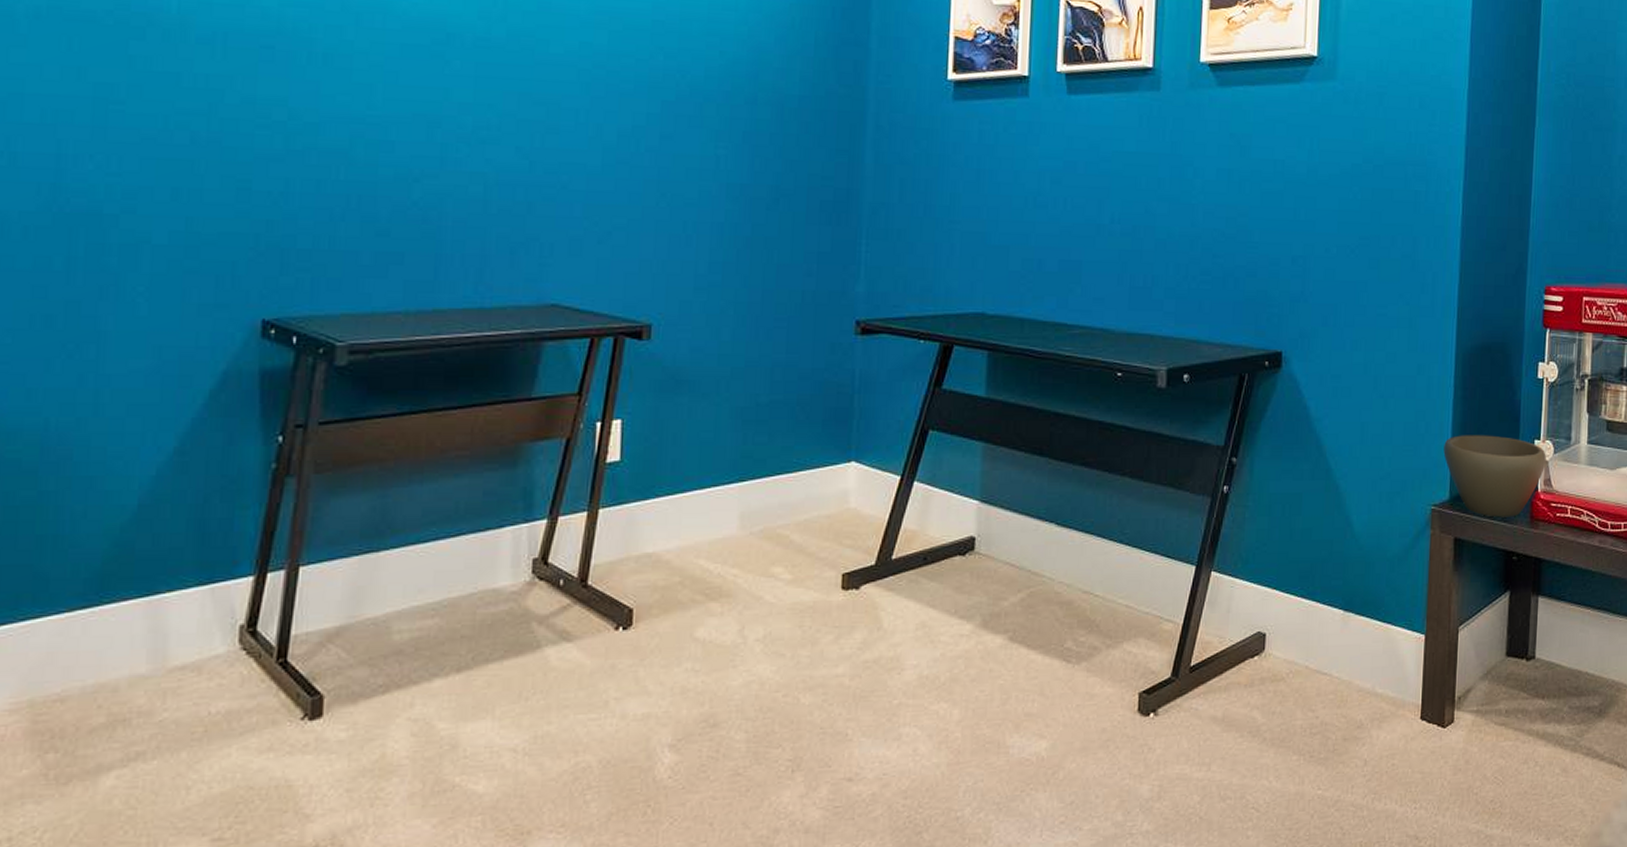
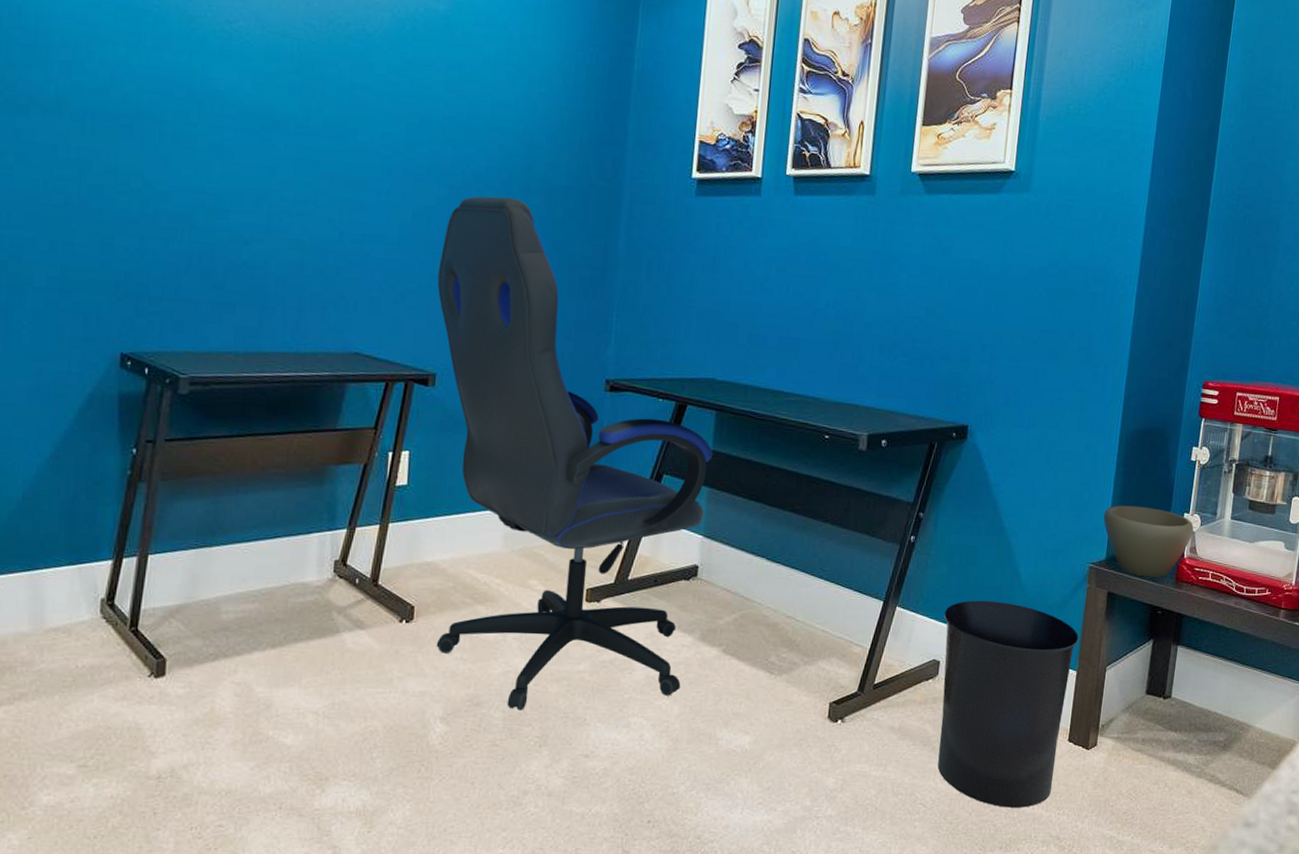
gaming chair: none [650,111,987,729] -> present [436,196,713,711]
waste bin: none [1268,557,1425,805] -> present [937,600,1079,808]

